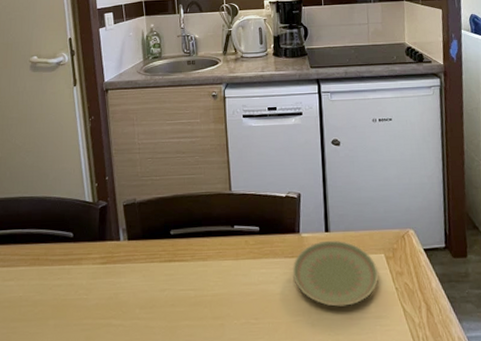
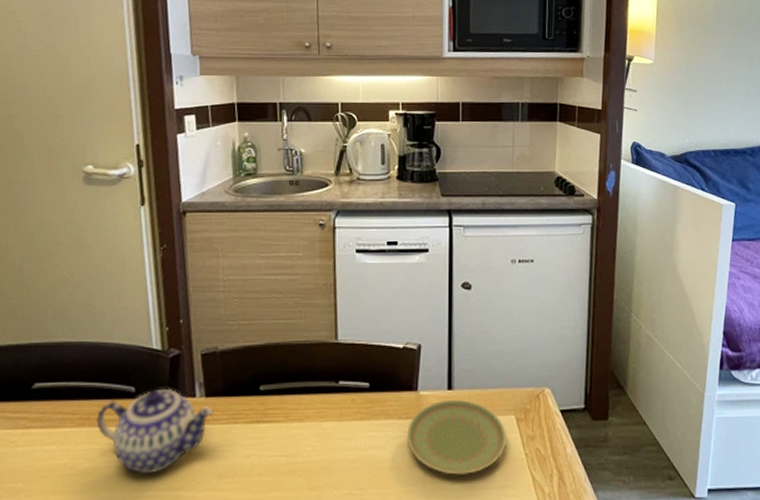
teapot: none [44,233,134,305] -> present [96,388,213,474]

